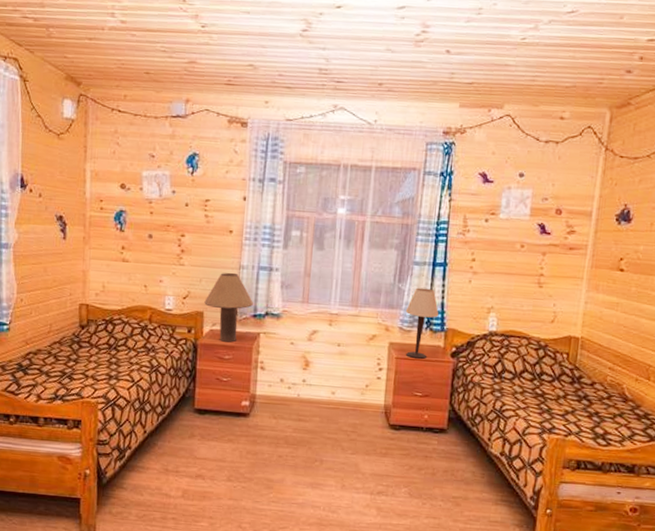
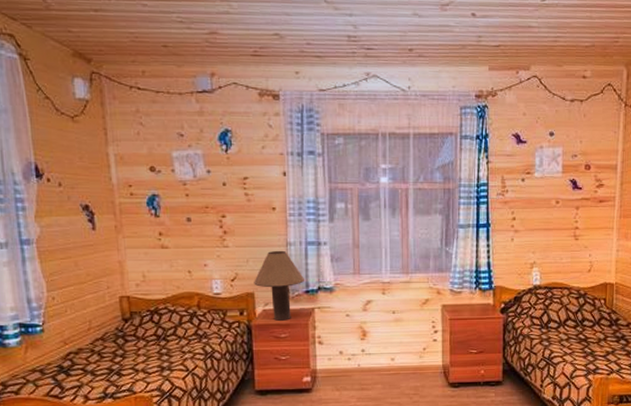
table lamp: present [405,287,439,360] -> none [454,250,486,319]

